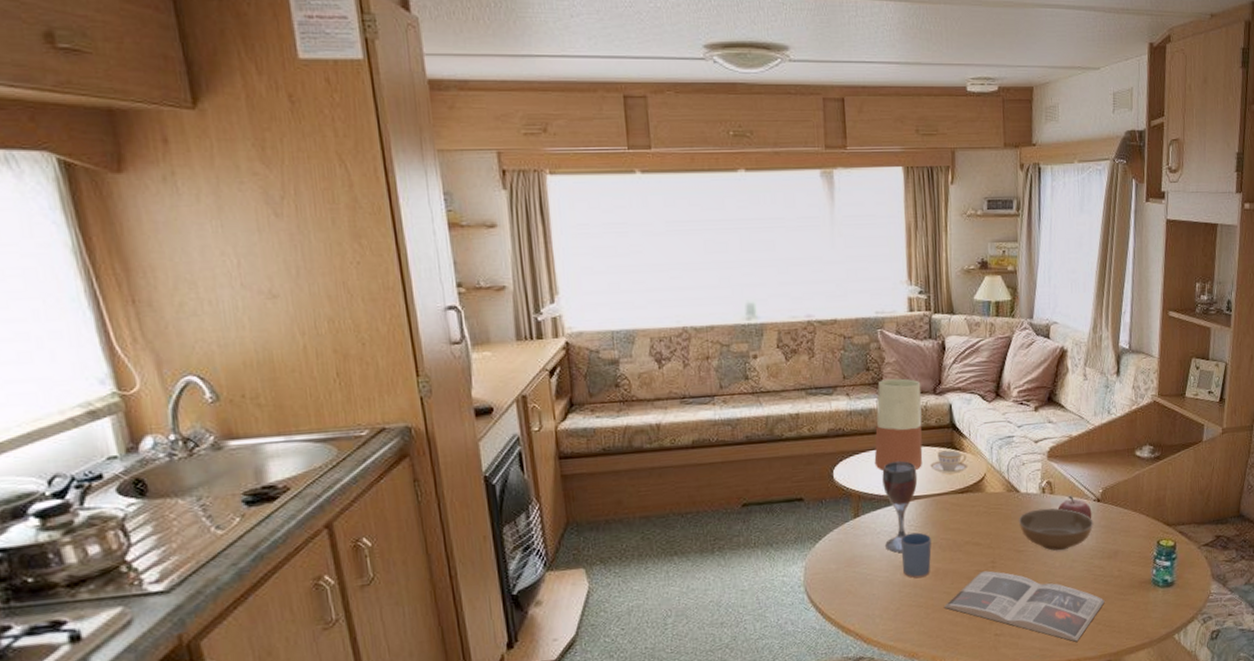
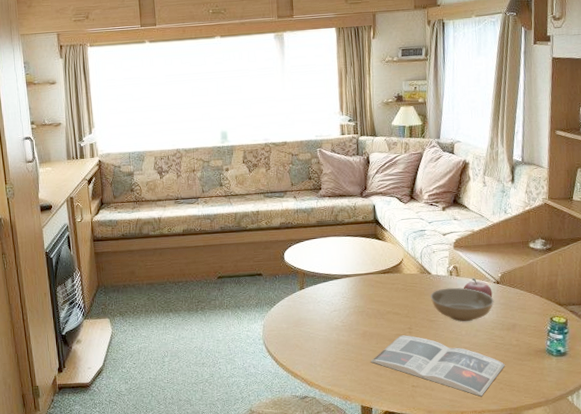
vase: present [874,378,923,470] -> none [315,185,353,255]
cup: present [882,460,918,553] -> none [321,247,349,317]
mug: present [900,532,932,579] -> none [335,302,361,338]
teacup: present [930,450,969,476] -> none [358,240,389,260]

